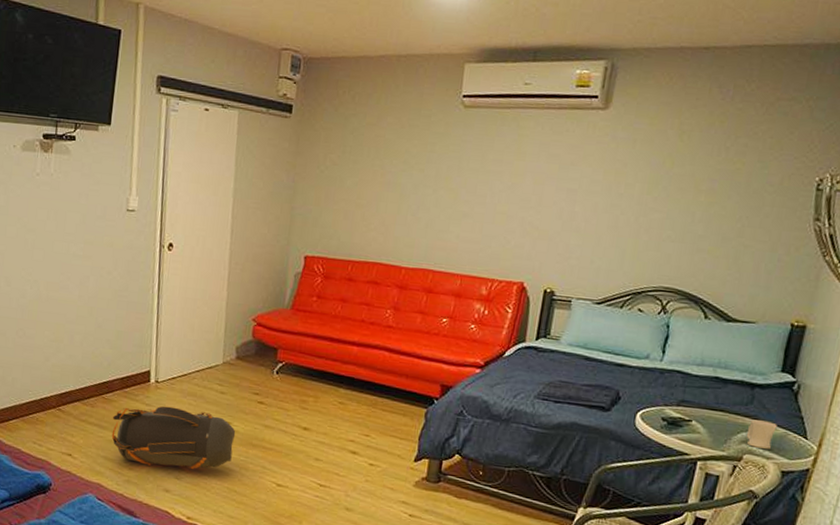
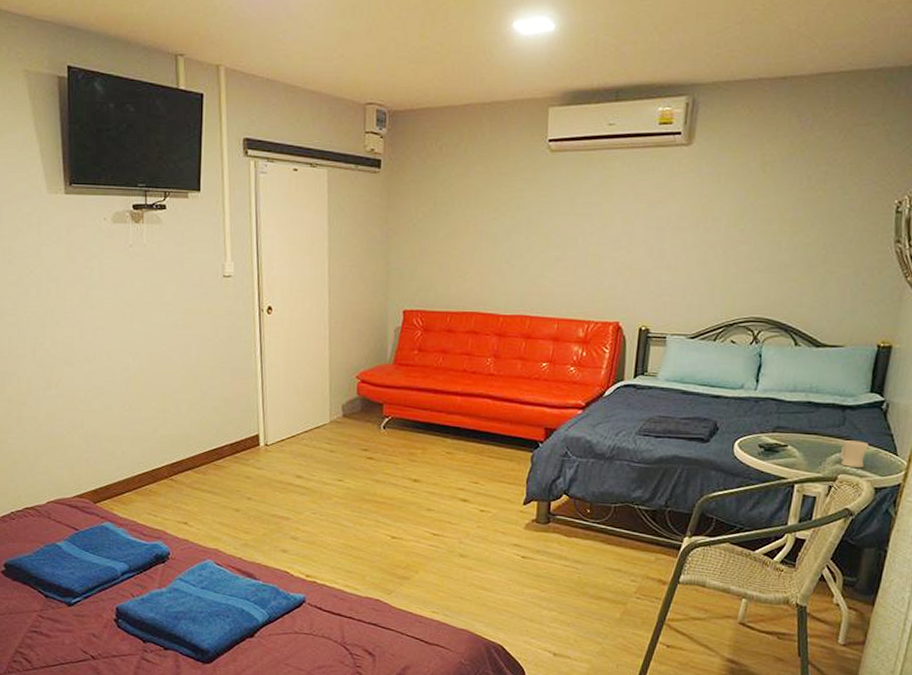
backpack: present [111,405,236,469] -> none [225,468,348,529]

